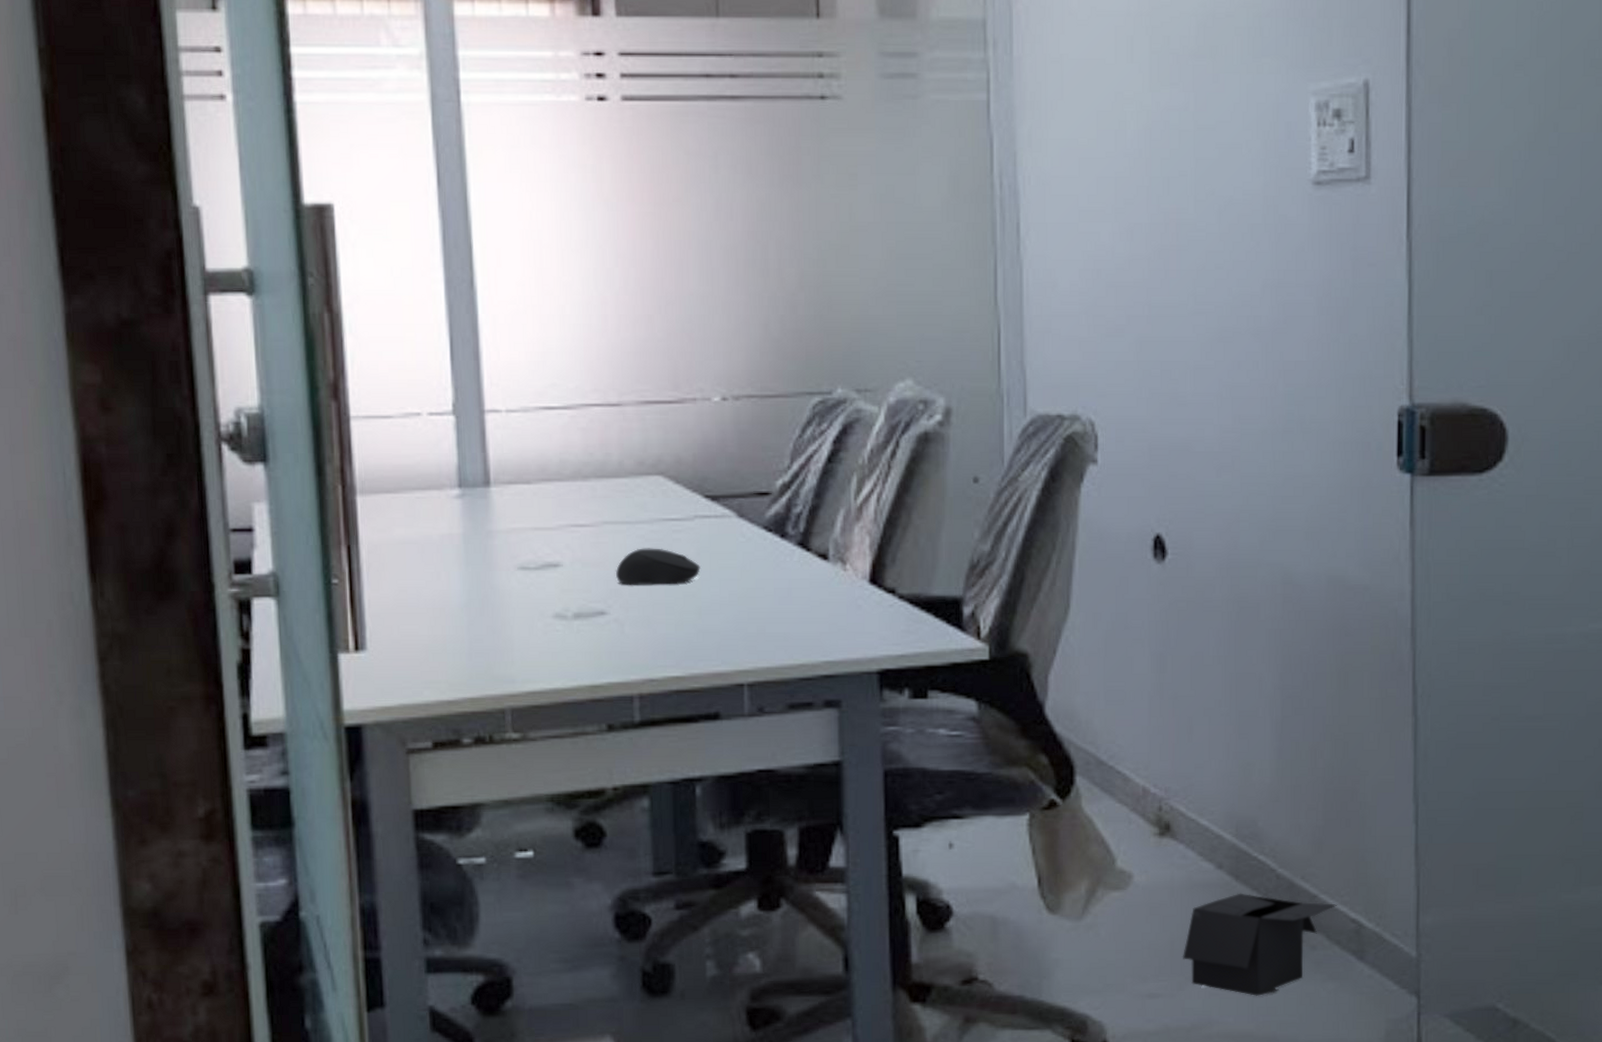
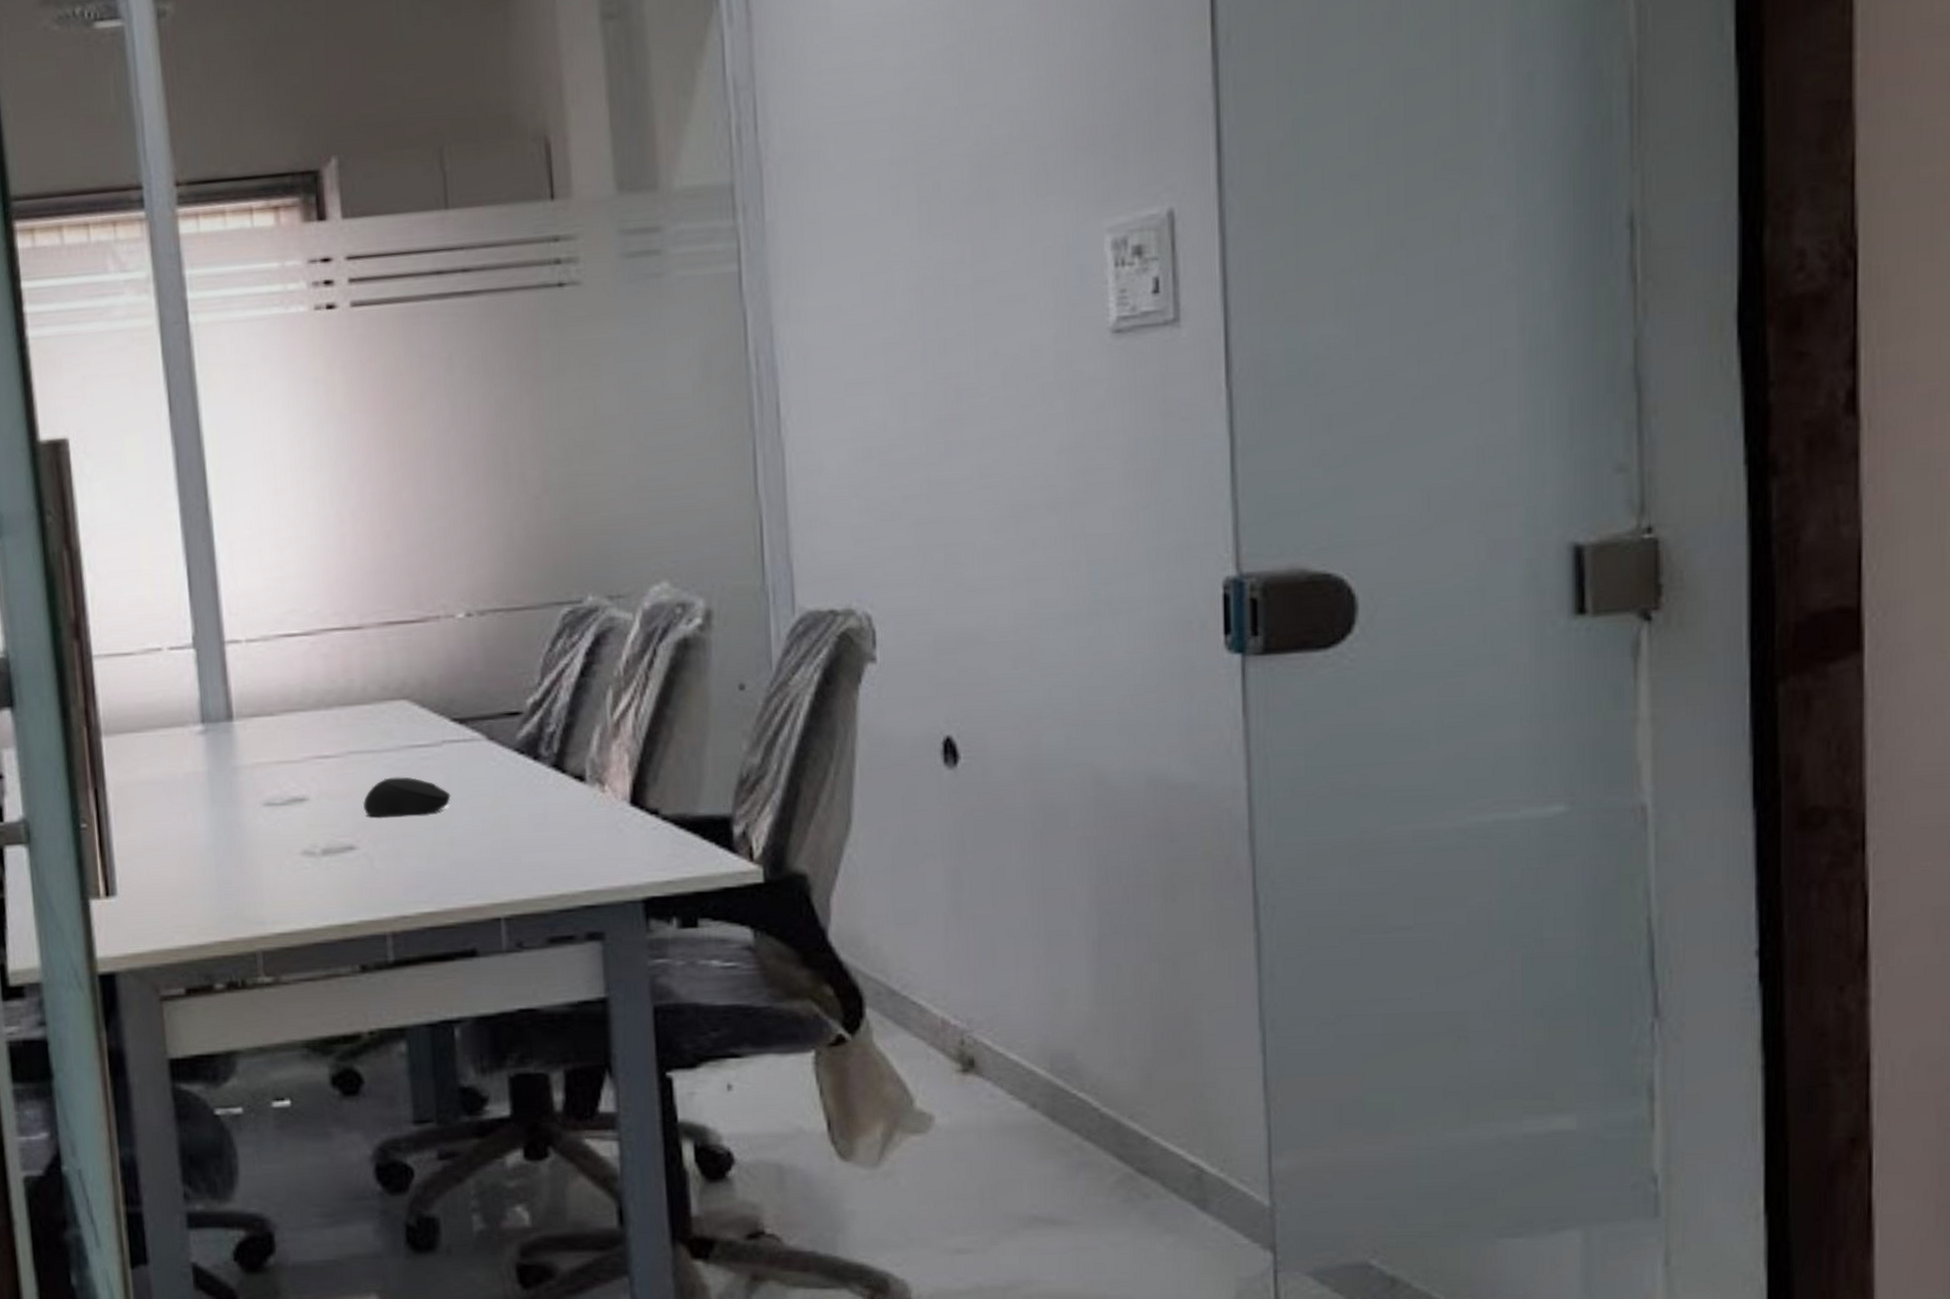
carton: present [1182,893,1338,996] -> none [993,1135,1173,1251]

